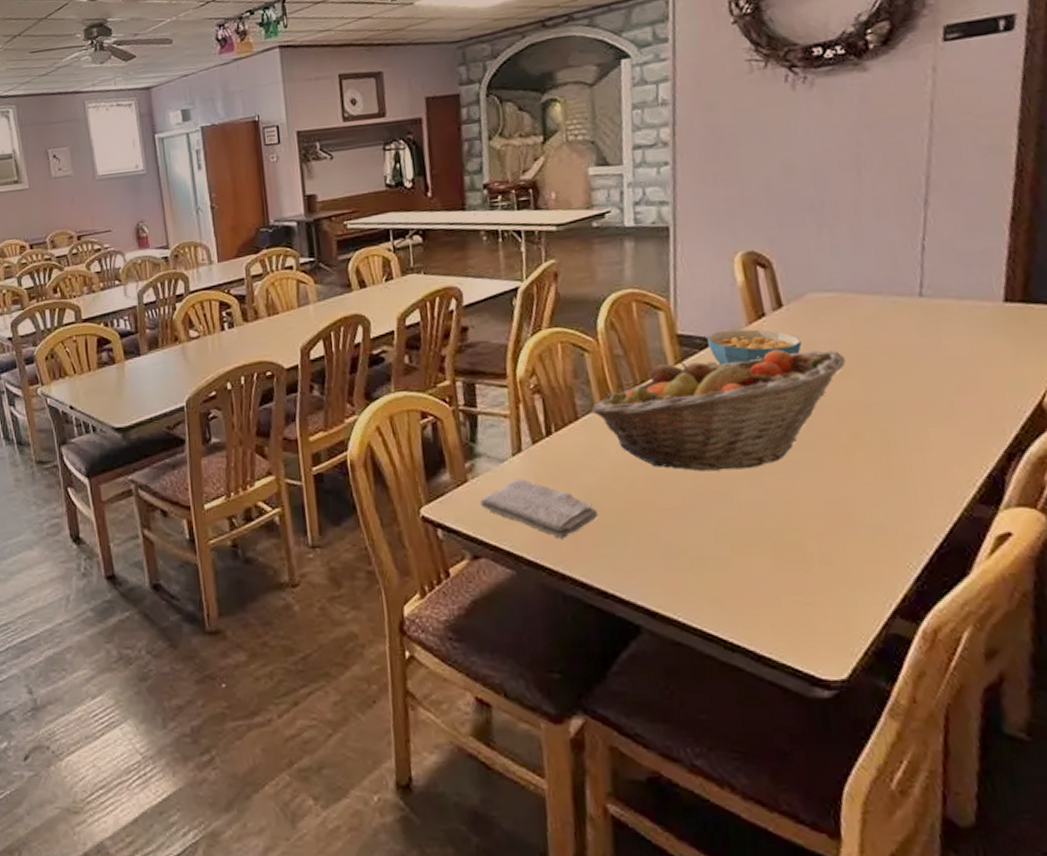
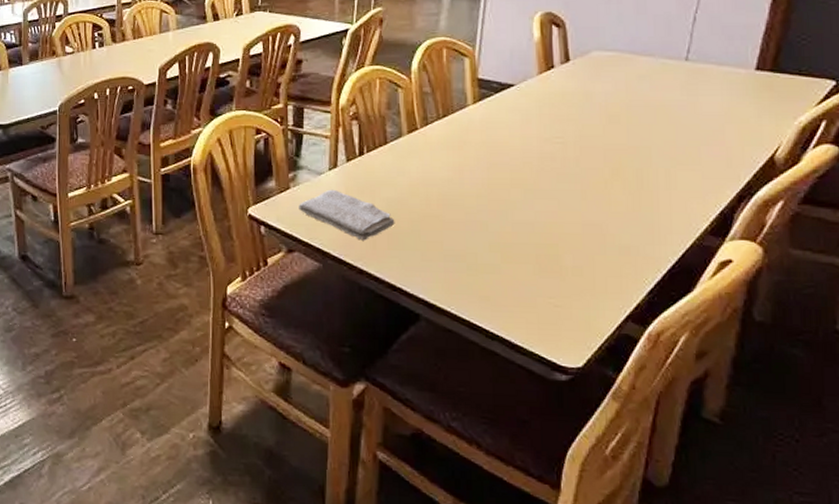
fruit basket: present [591,349,845,472] -> none [399,97,616,194]
cereal bowl: present [707,329,803,365] -> none [503,77,582,107]

